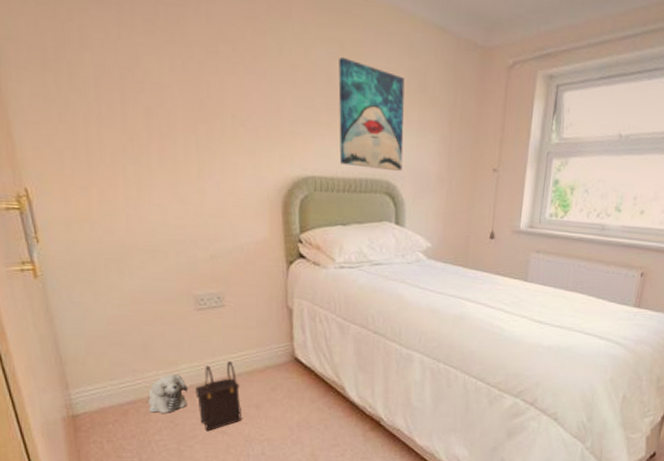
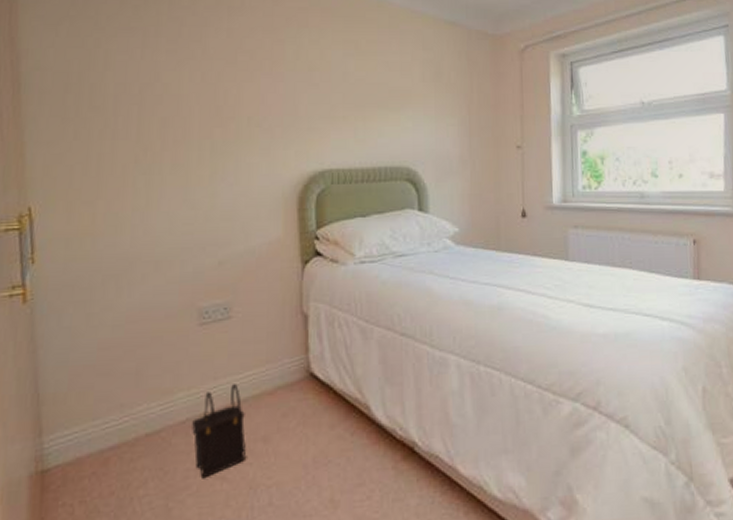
plush toy: present [148,373,189,413] -> none [134,405,184,459]
wall art: present [338,56,405,172] -> none [354,55,422,157]

